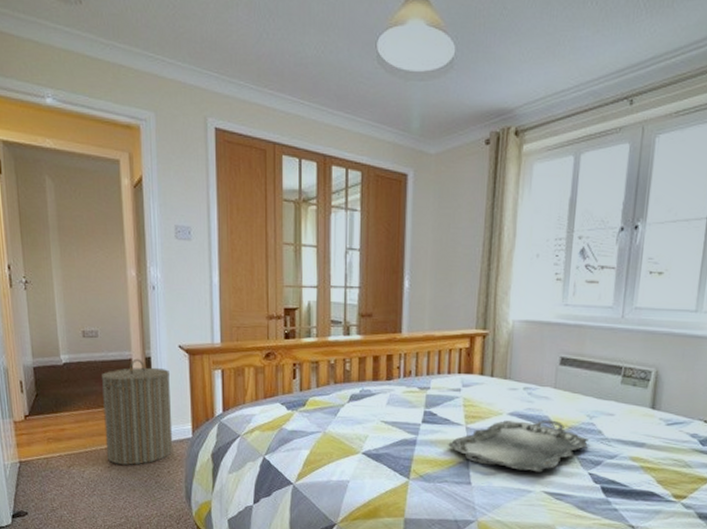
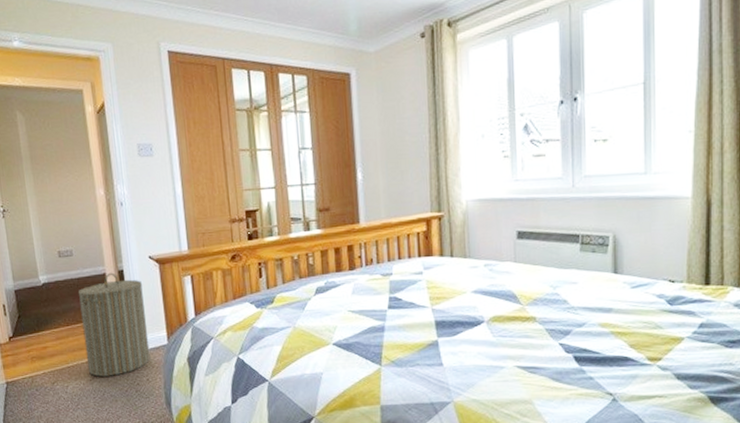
serving tray: present [447,420,590,473] -> none [415,294,556,348]

